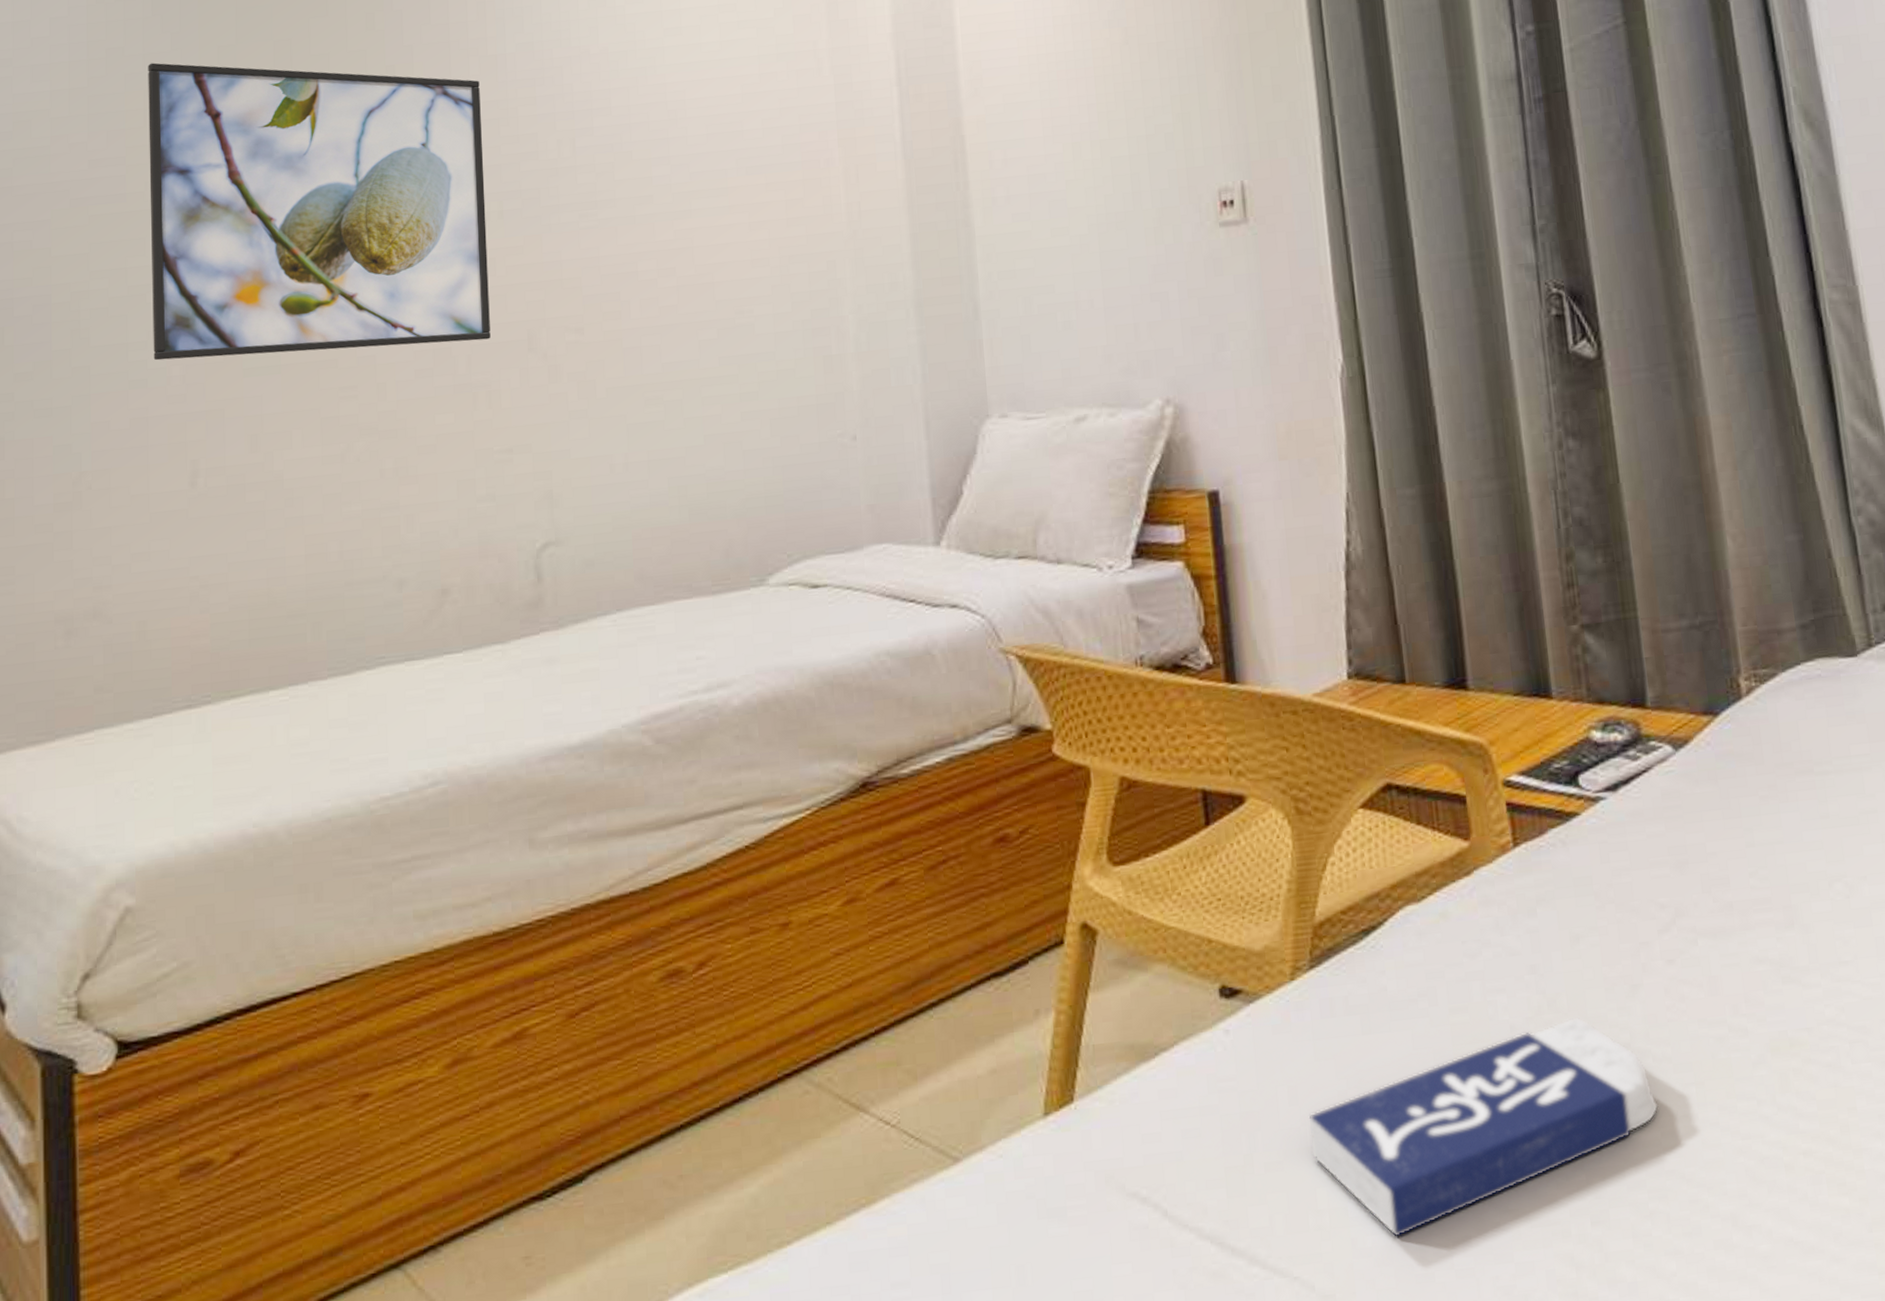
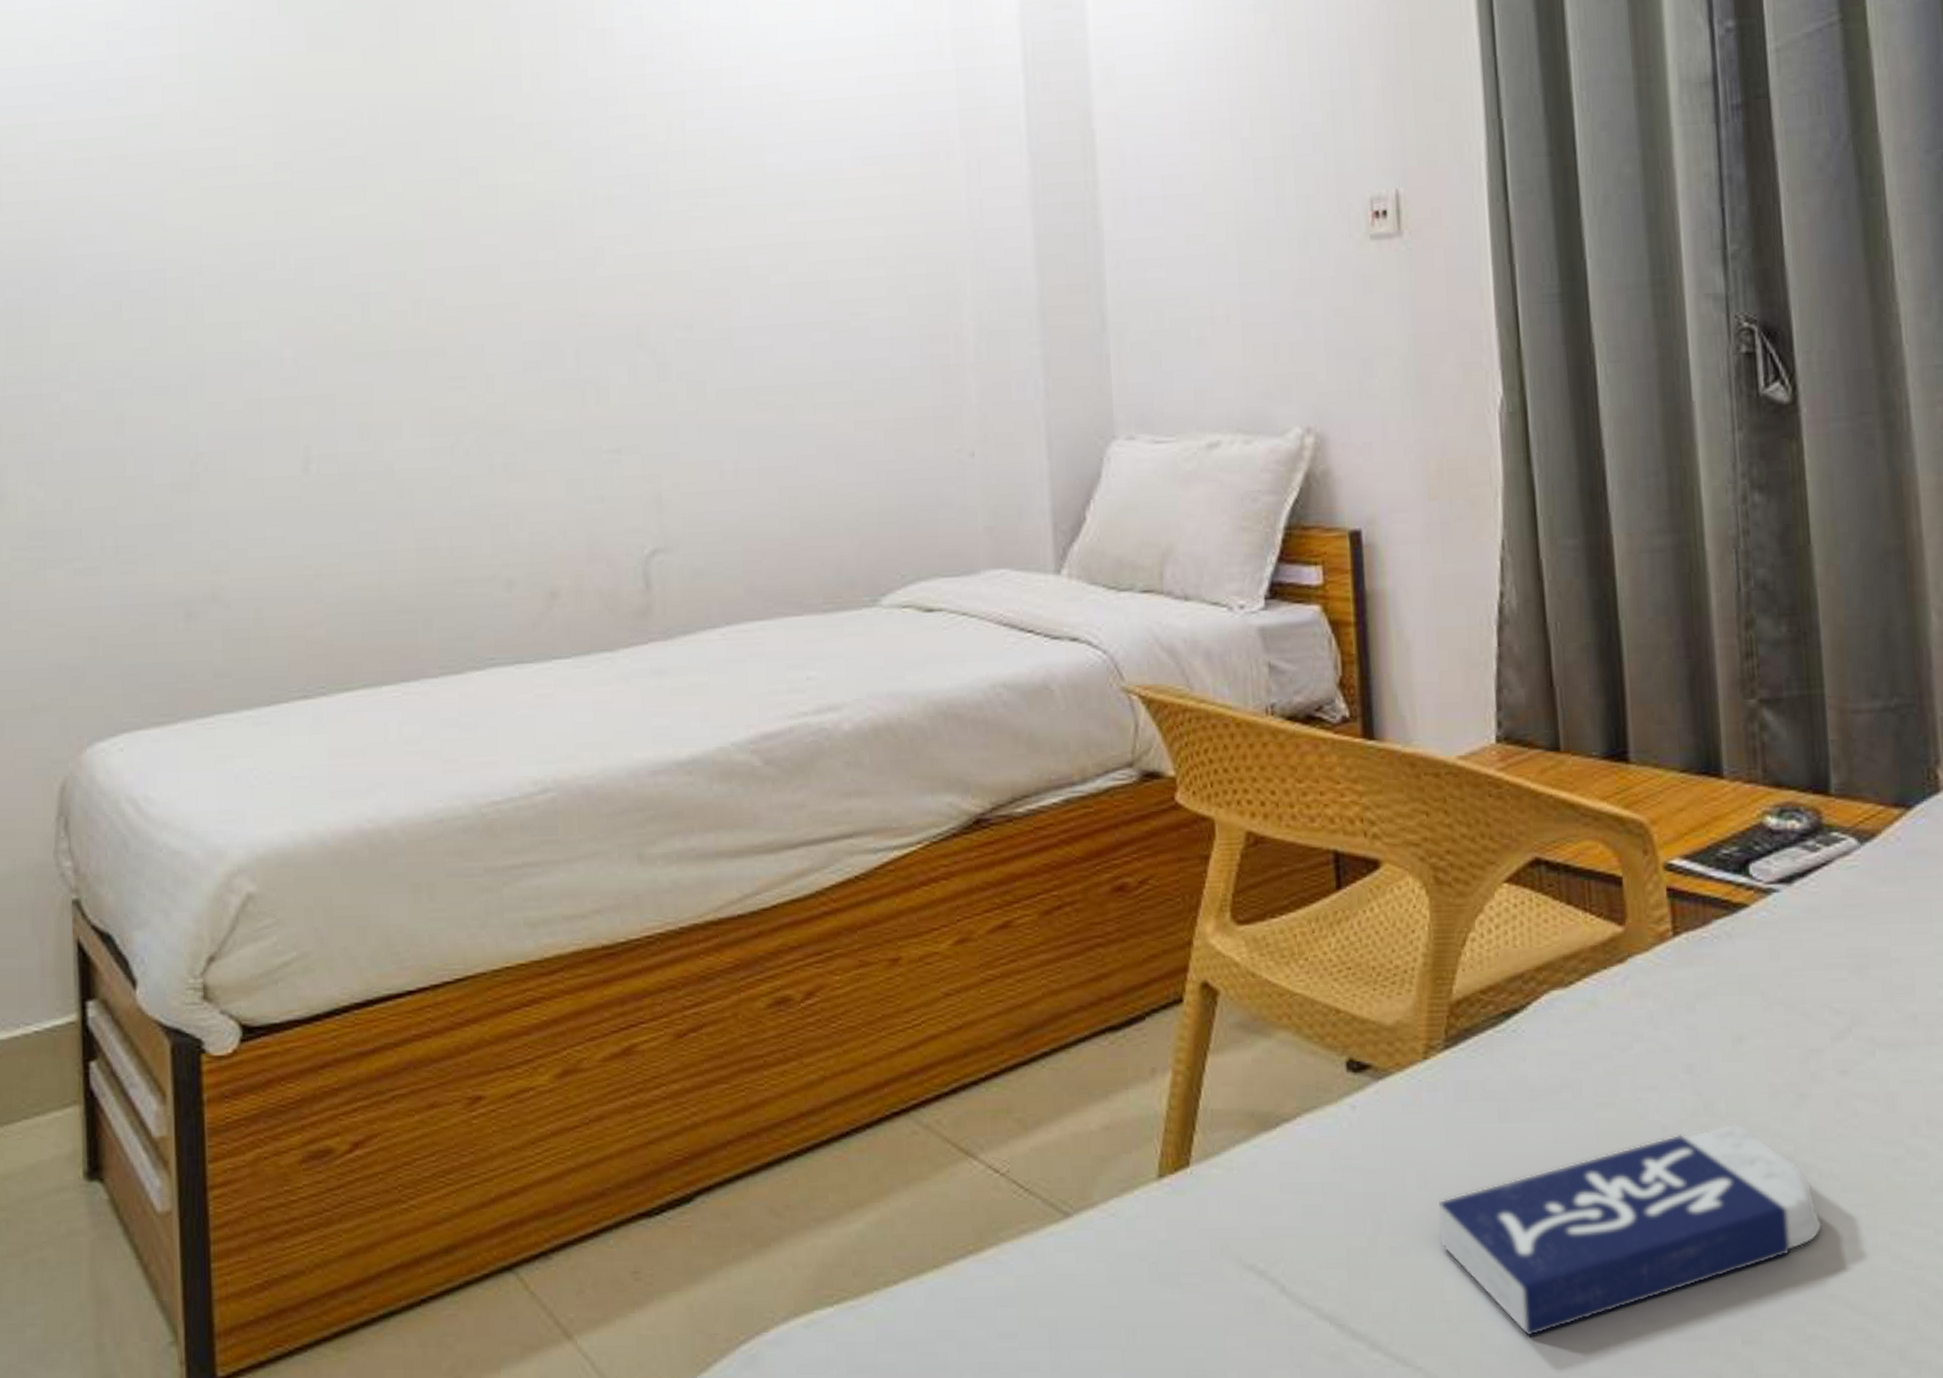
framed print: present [148,62,491,361] -> none [256,28,599,341]

